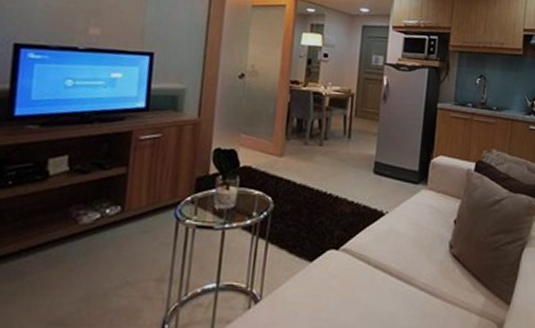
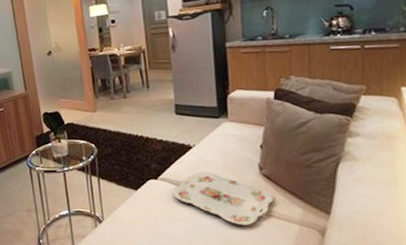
serving tray: none [353,244,459,314] -> present [173,171,273,225]

